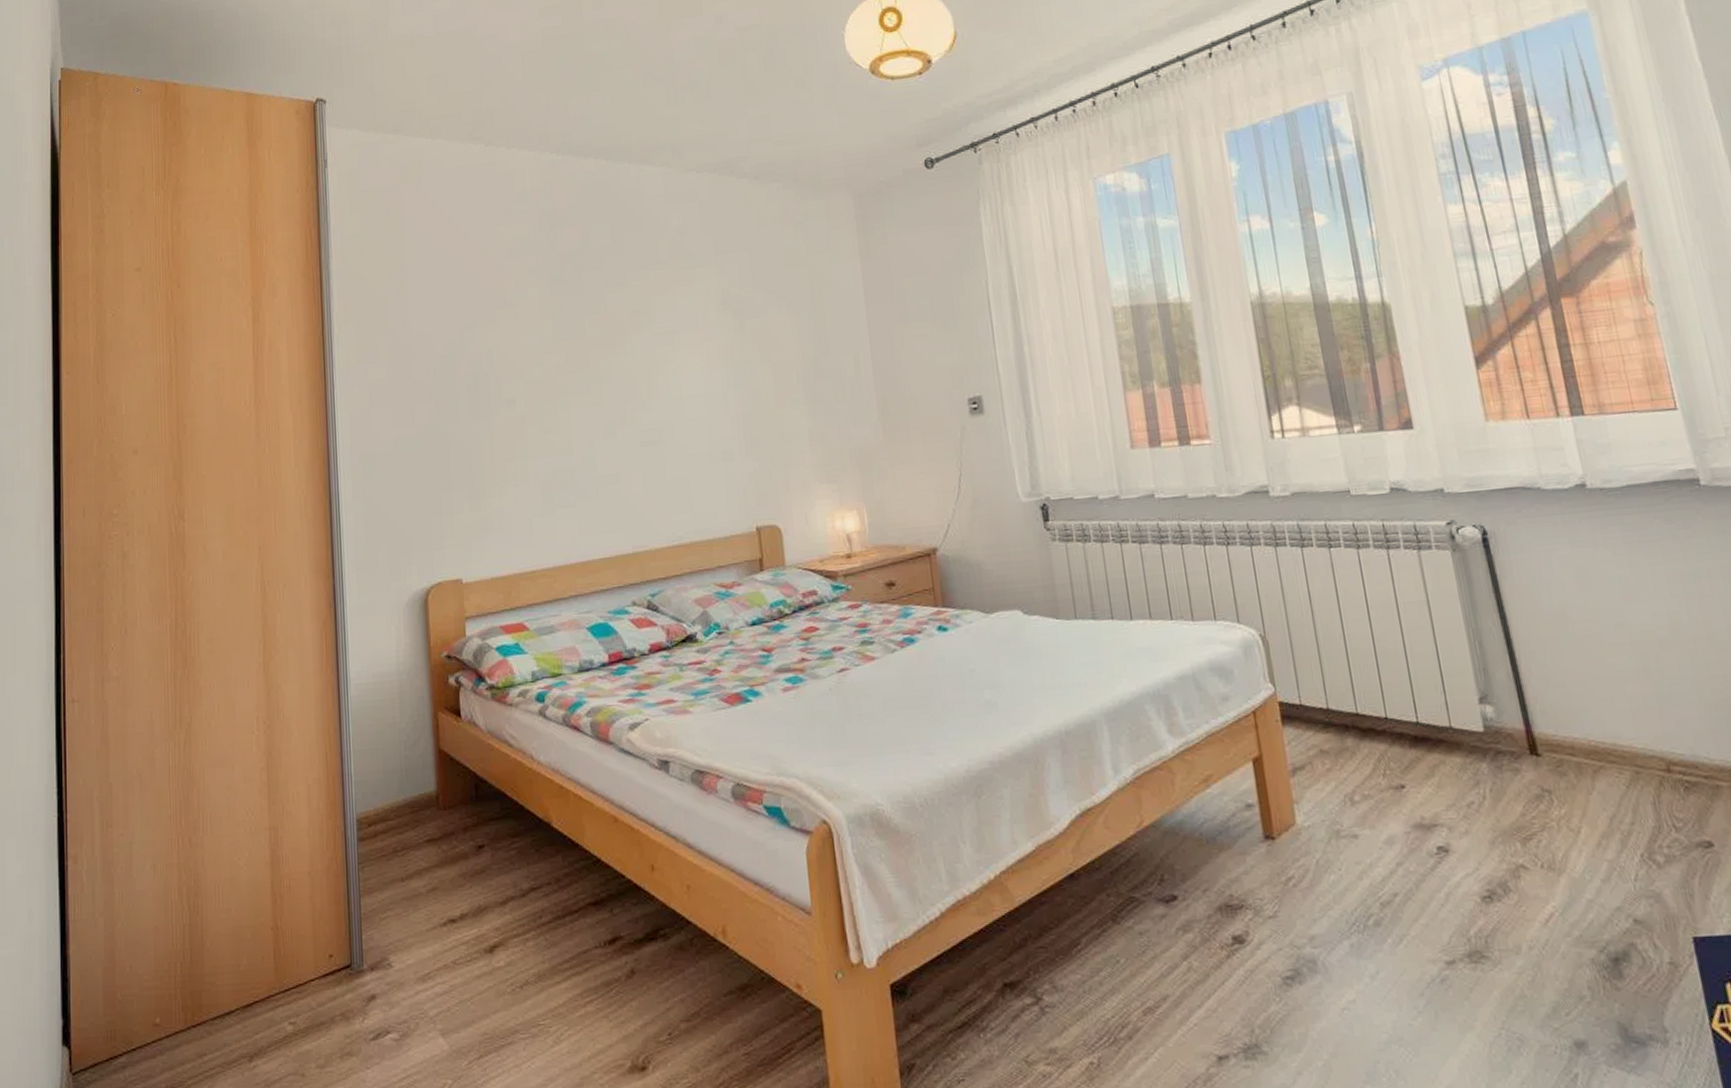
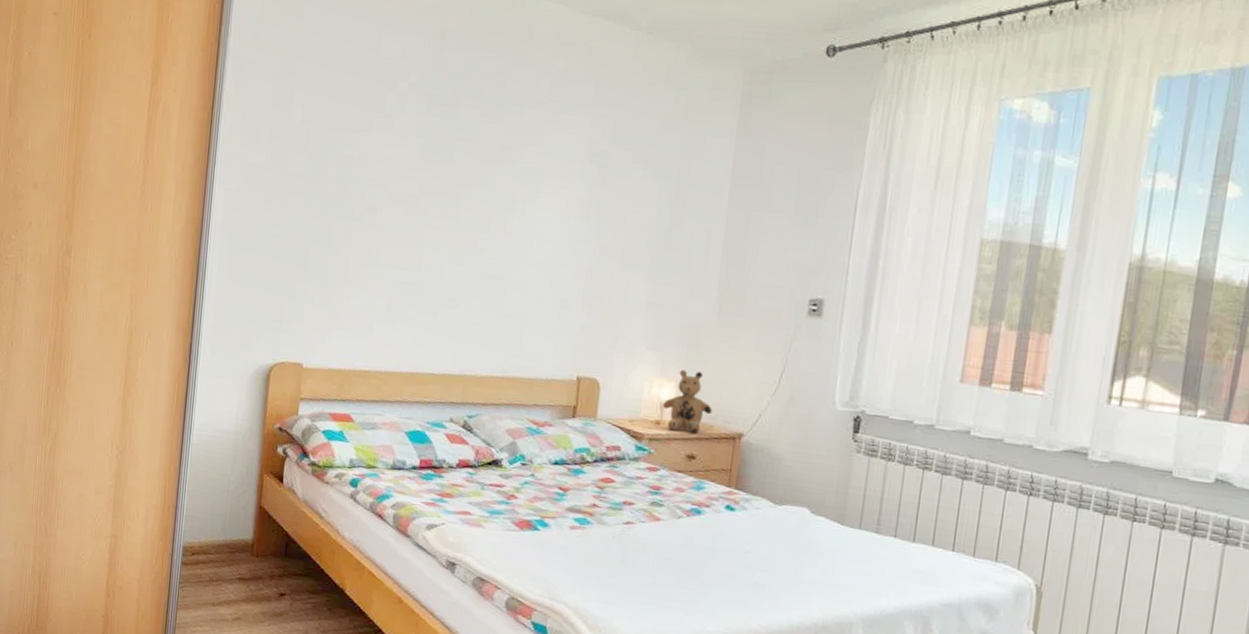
teddy bear: none [849,494,902,562] -> present [662,369,713,434]

